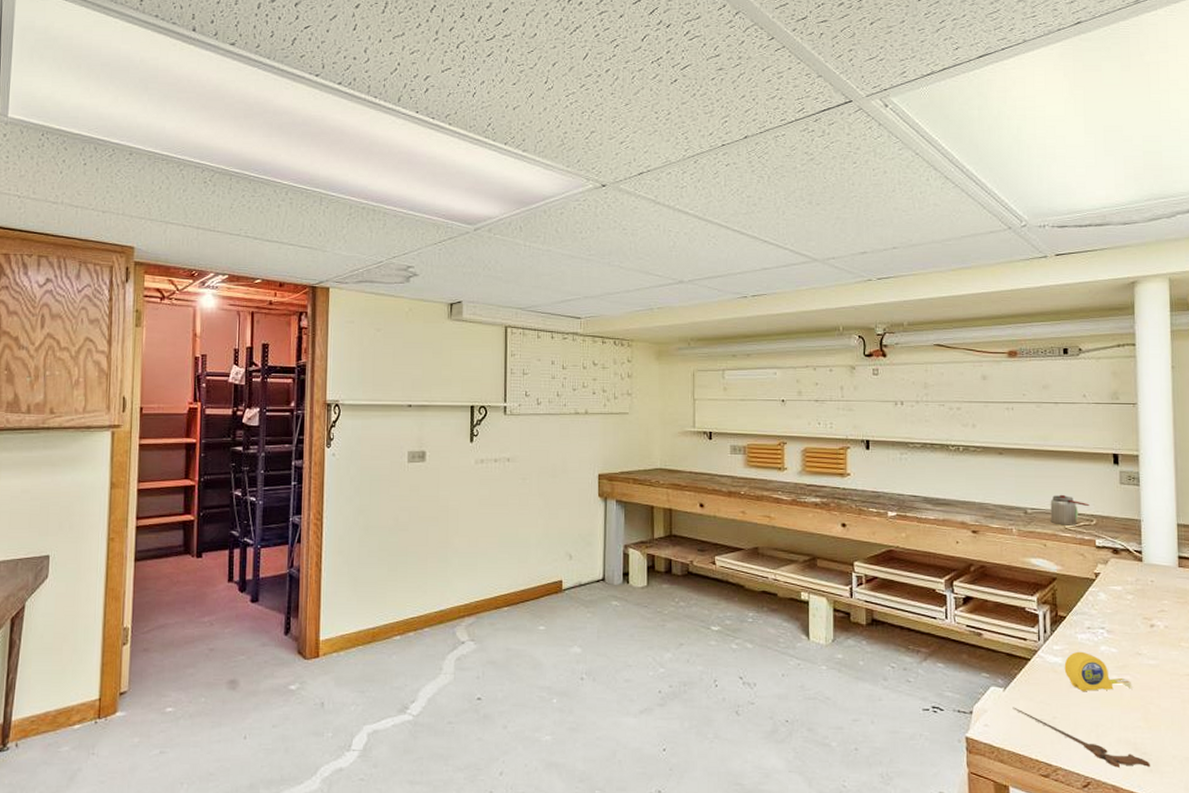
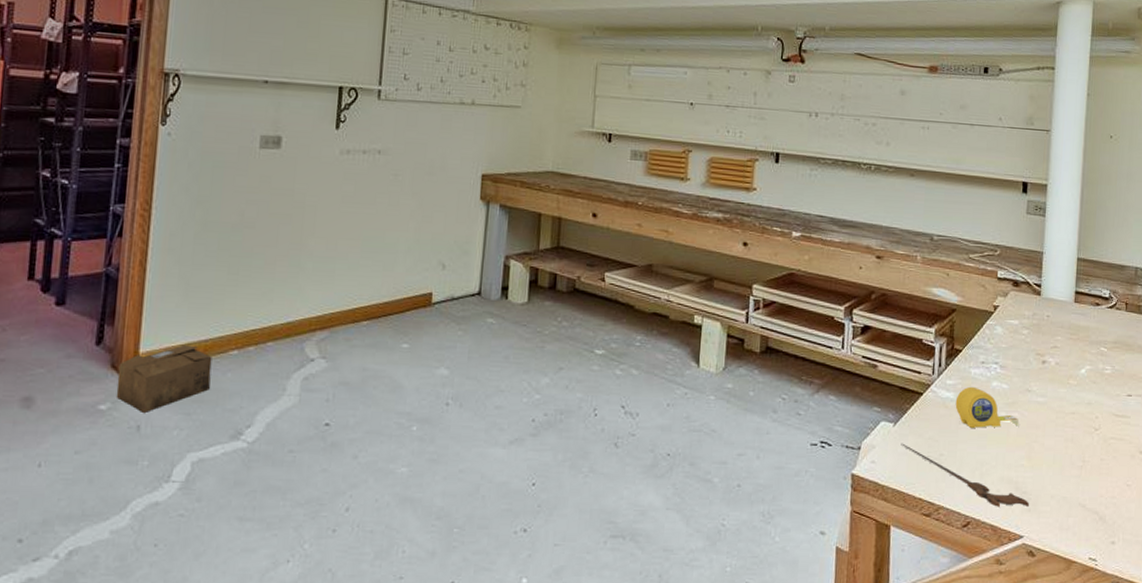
cardboard box: none [303,632,379,691] -> present [116,344,212,412]
paint can: present [1050,494,1090,526] -> none [955,221,995,255]

